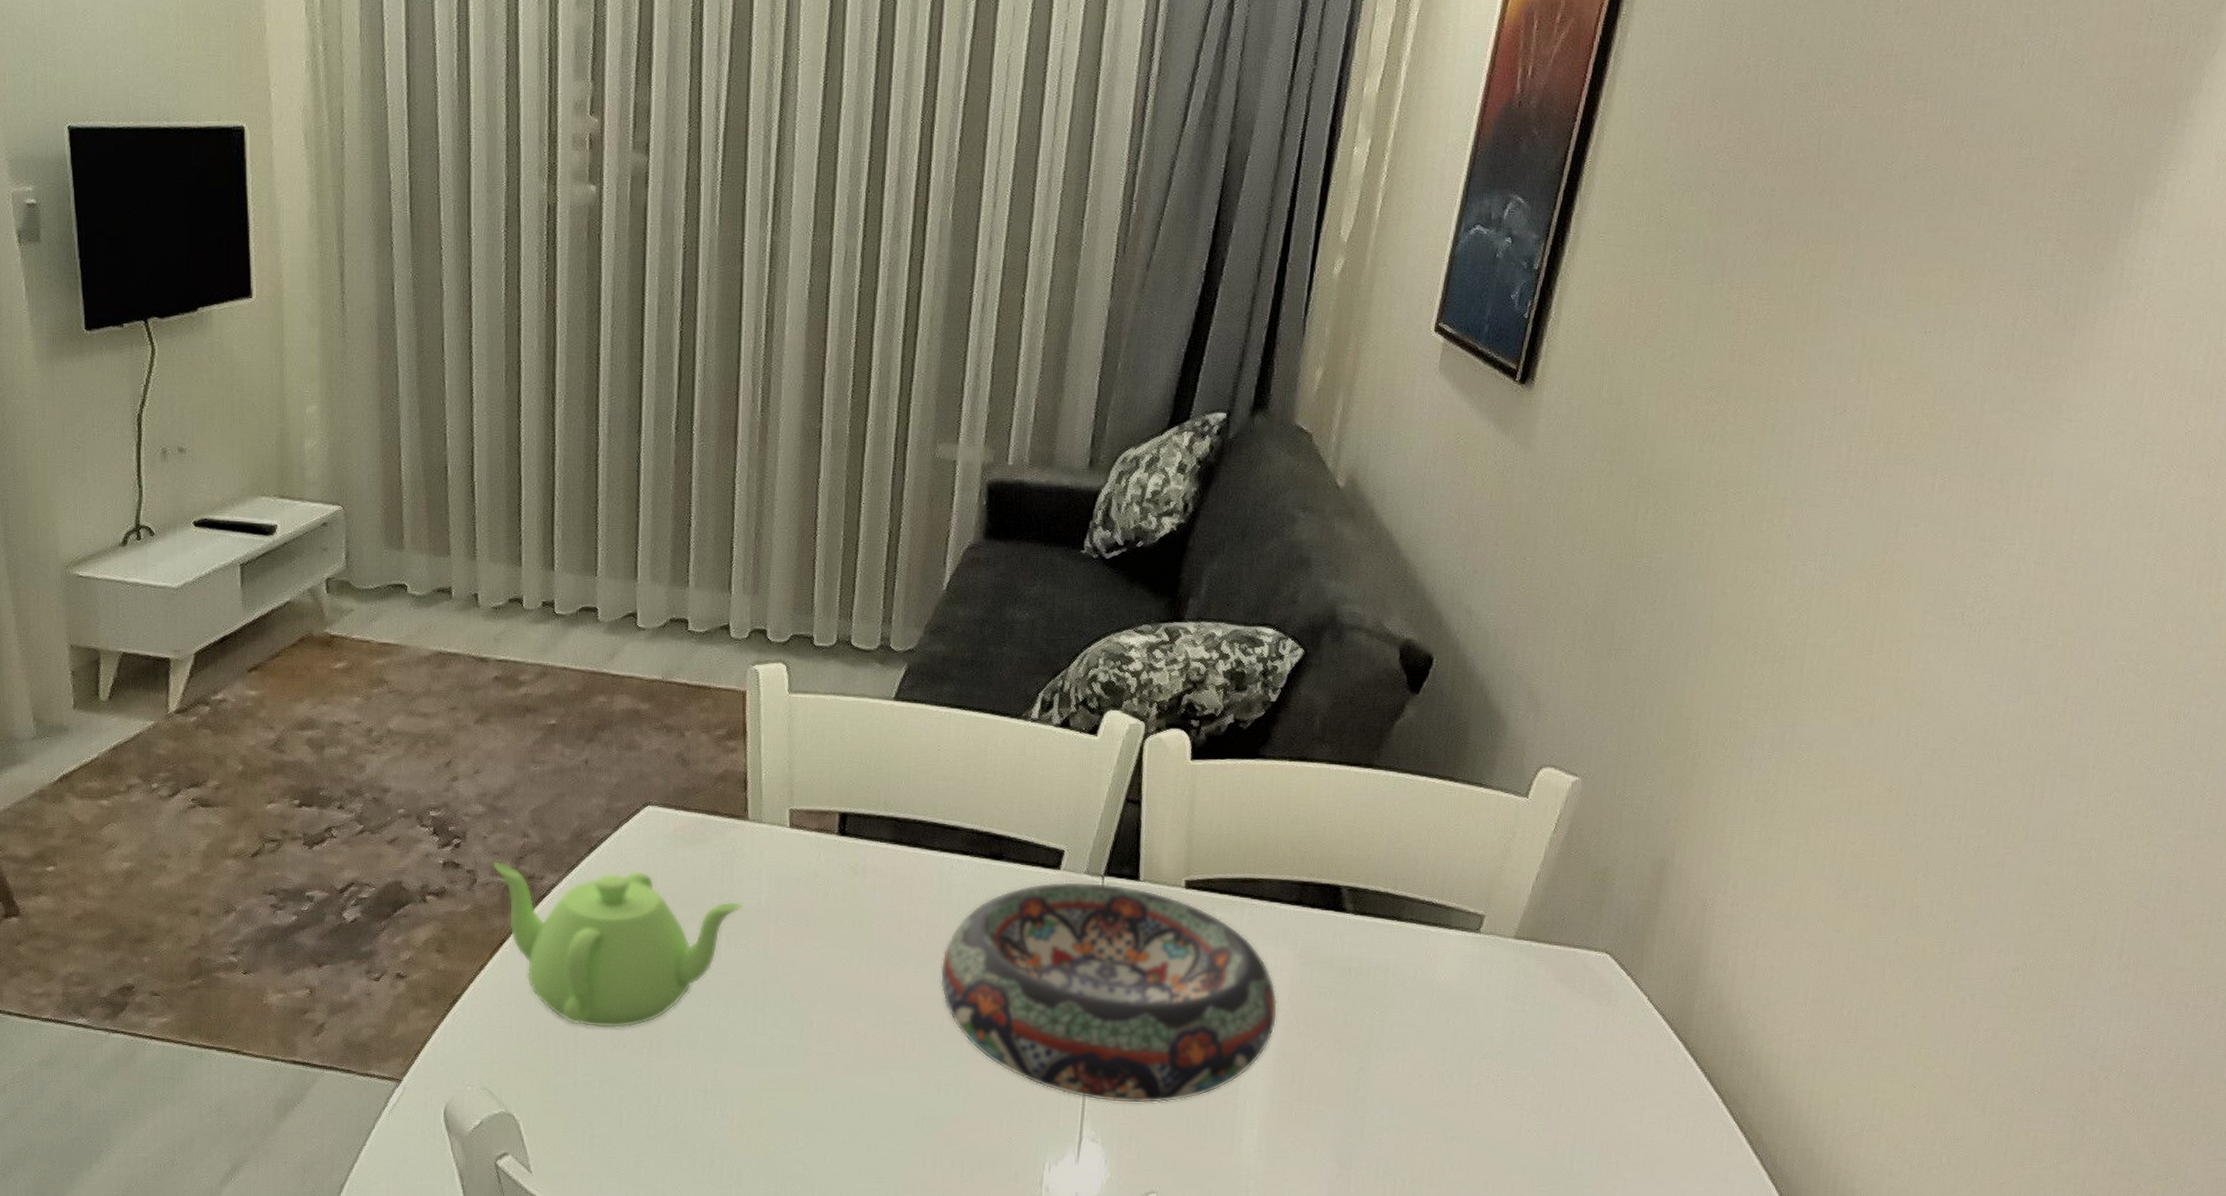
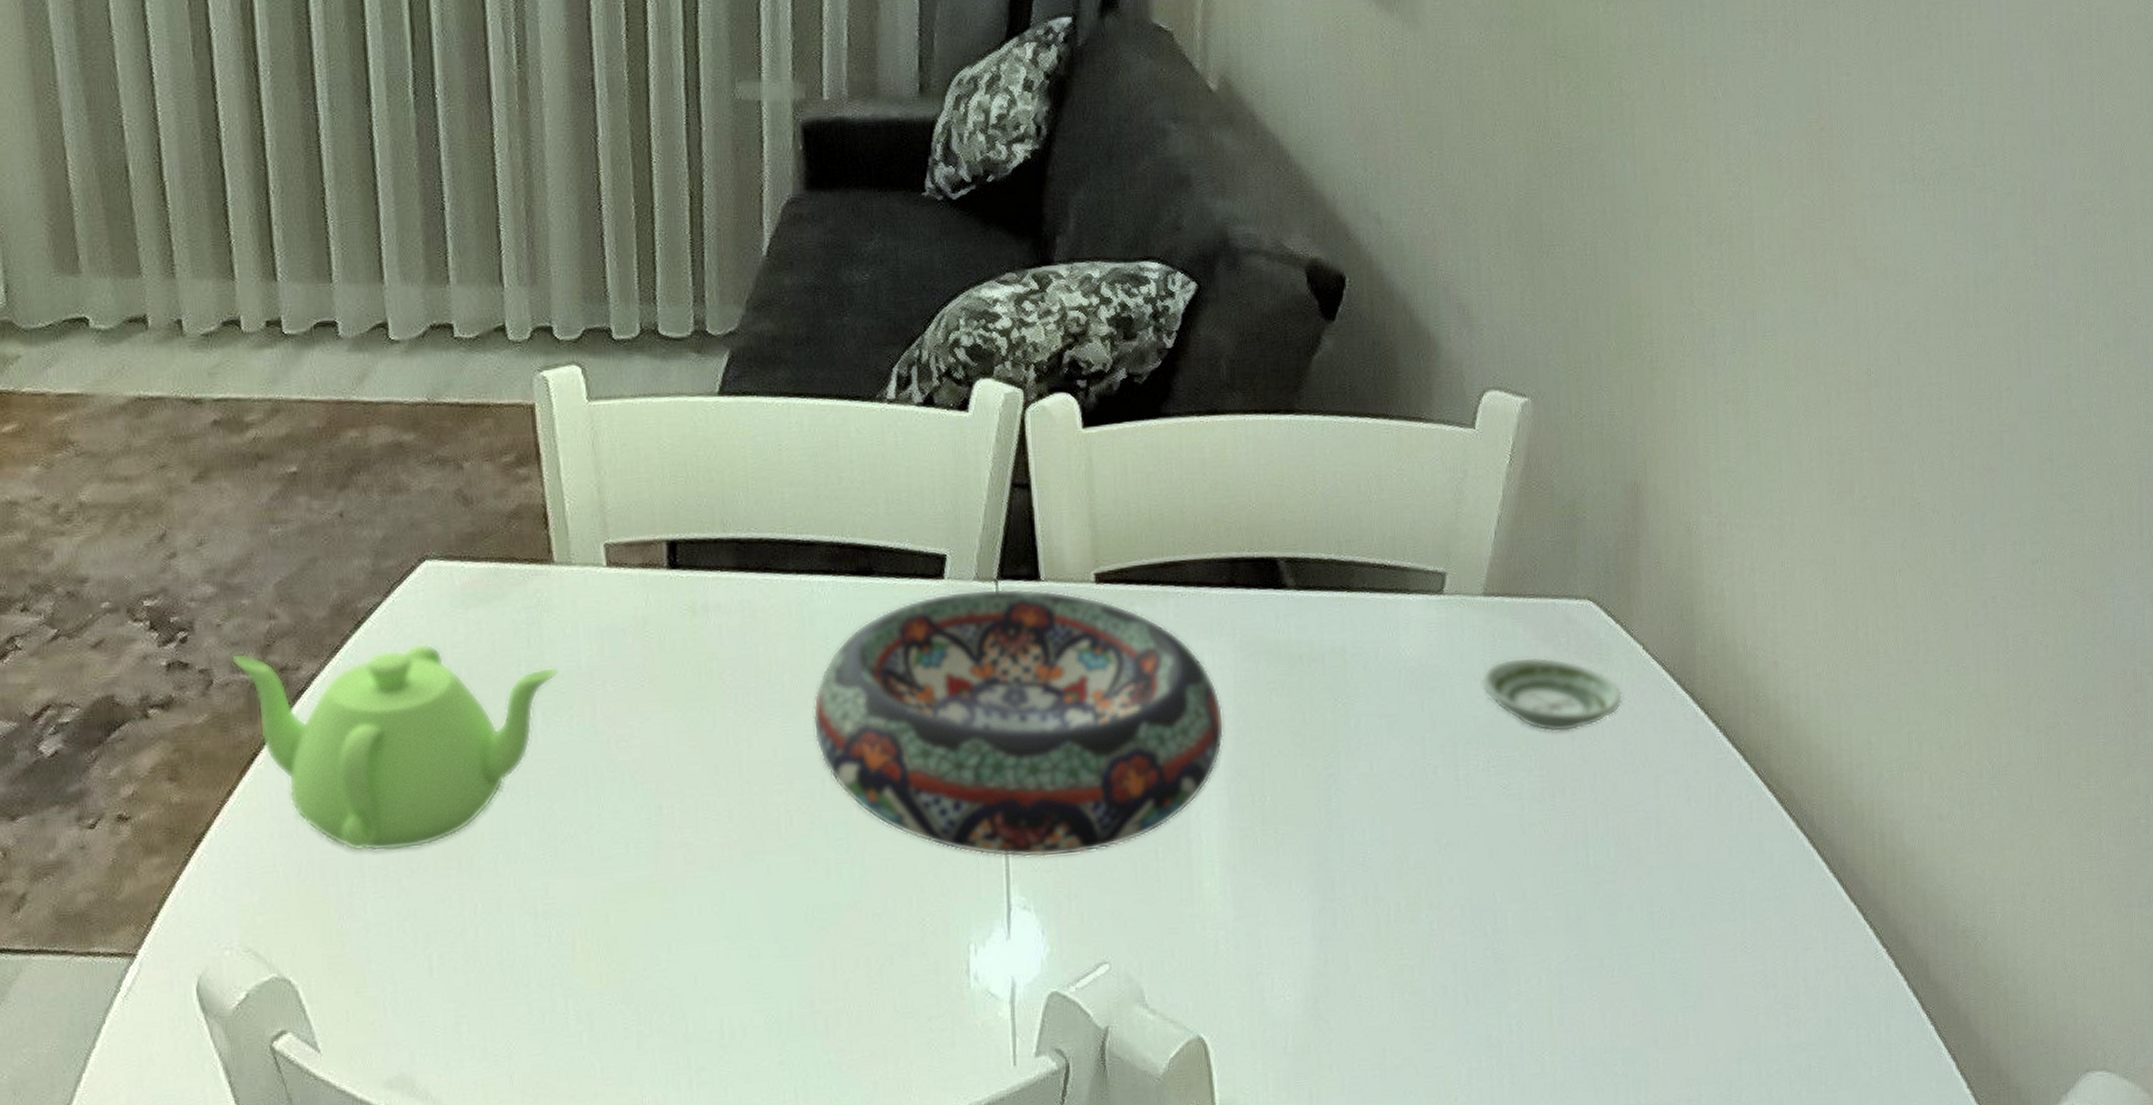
saucer: none [1501,993,1625,1060] -> present [1481,656,1624,733]

